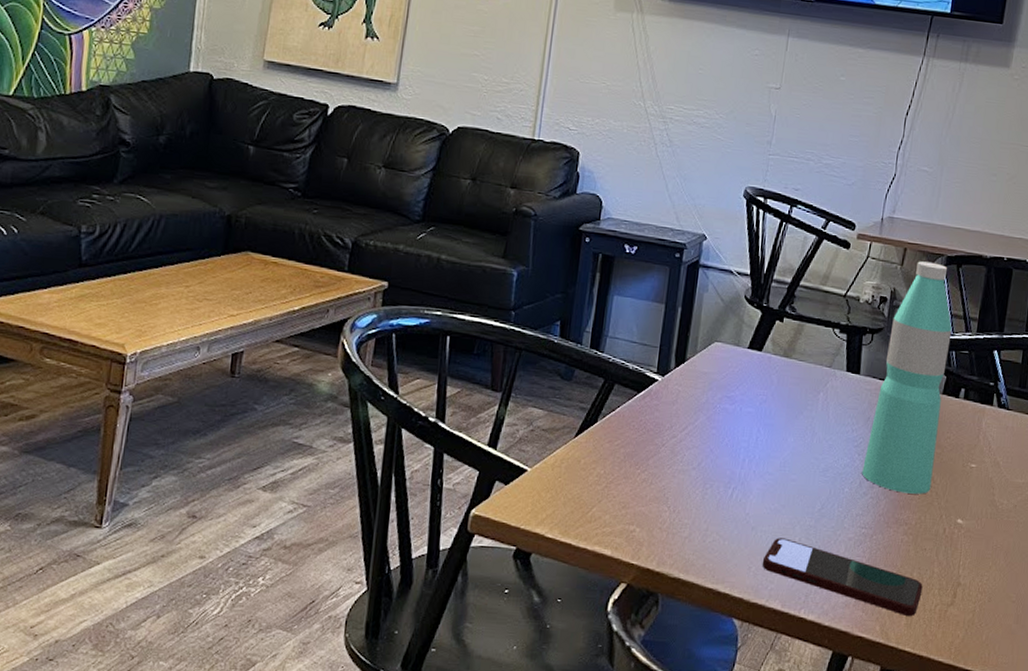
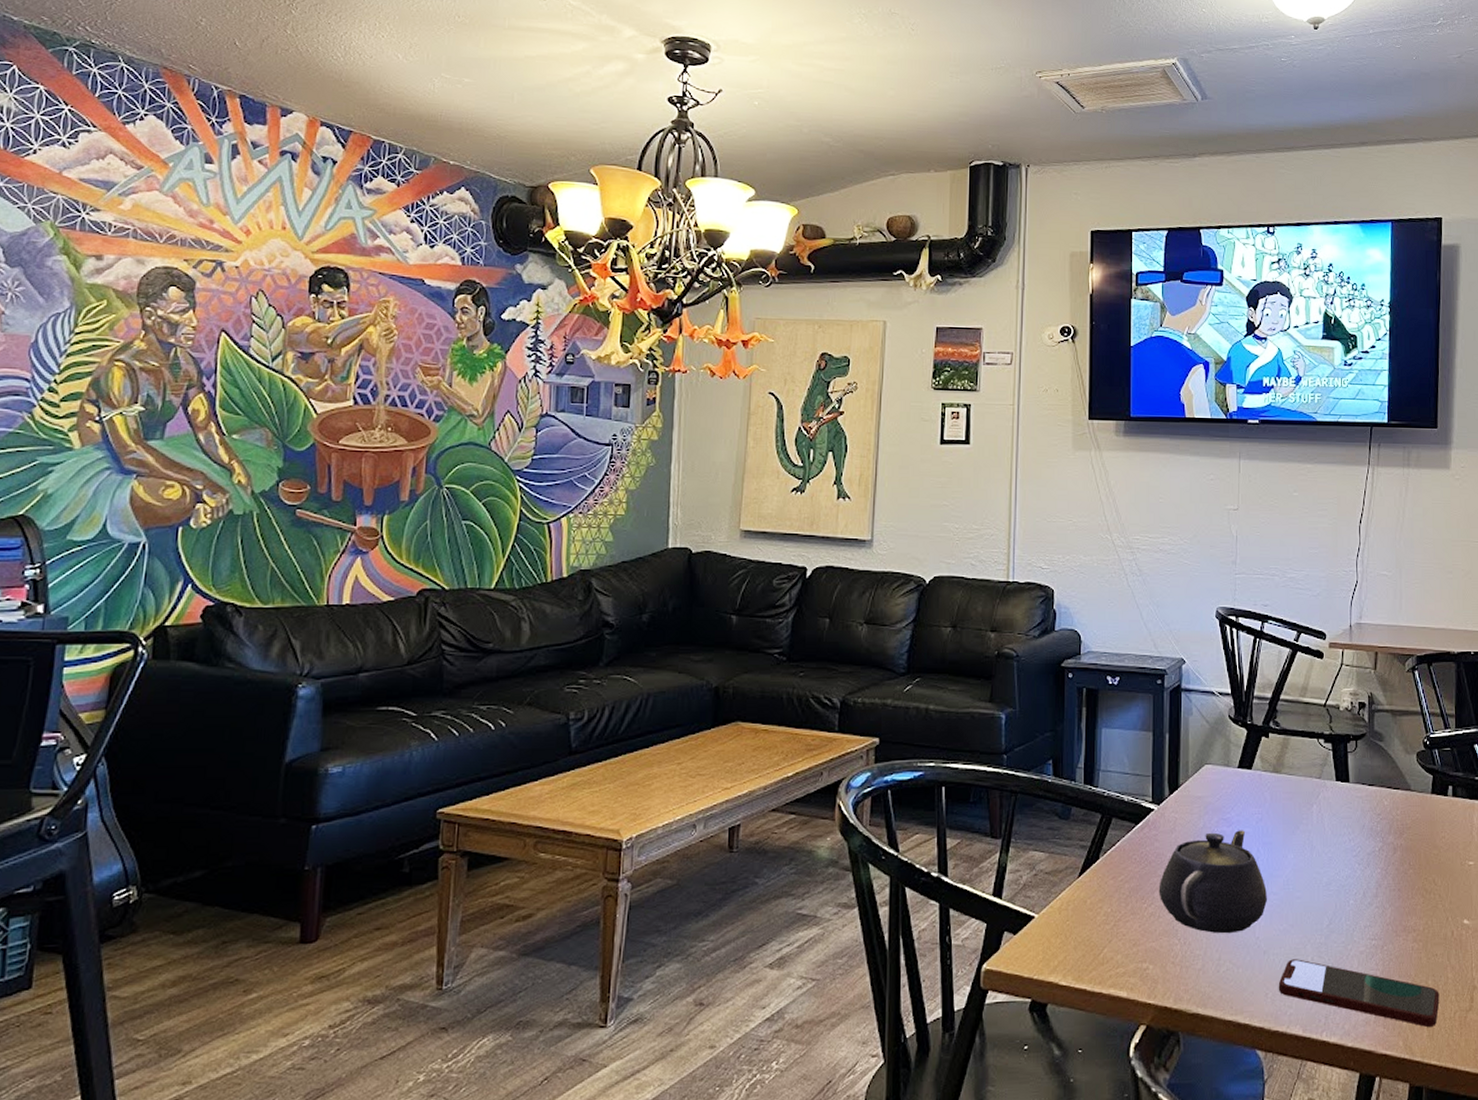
teapot: none [653,408,763,507] -> present [1158,830,1267,934]
water bottle: present [862,261,952,494] -> none [1364,663,1433,899]

